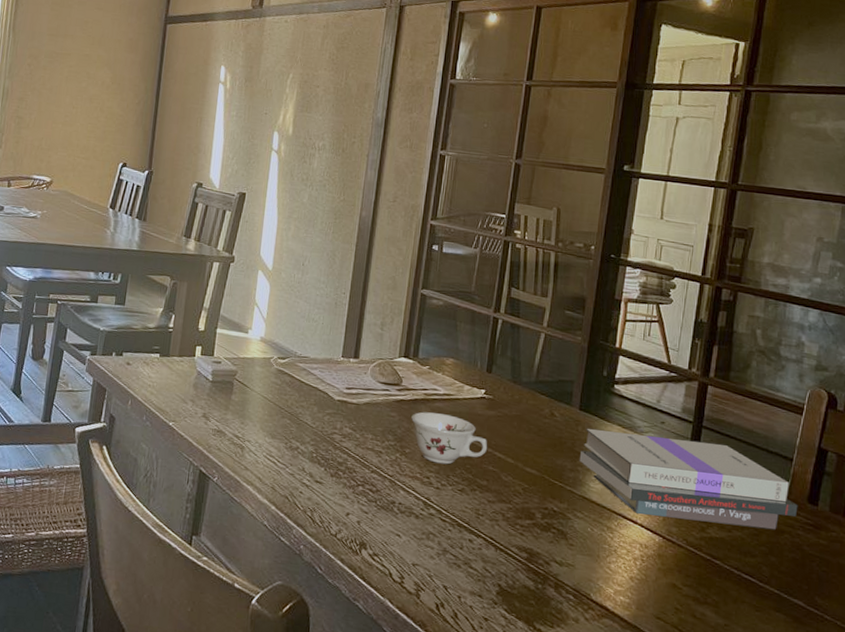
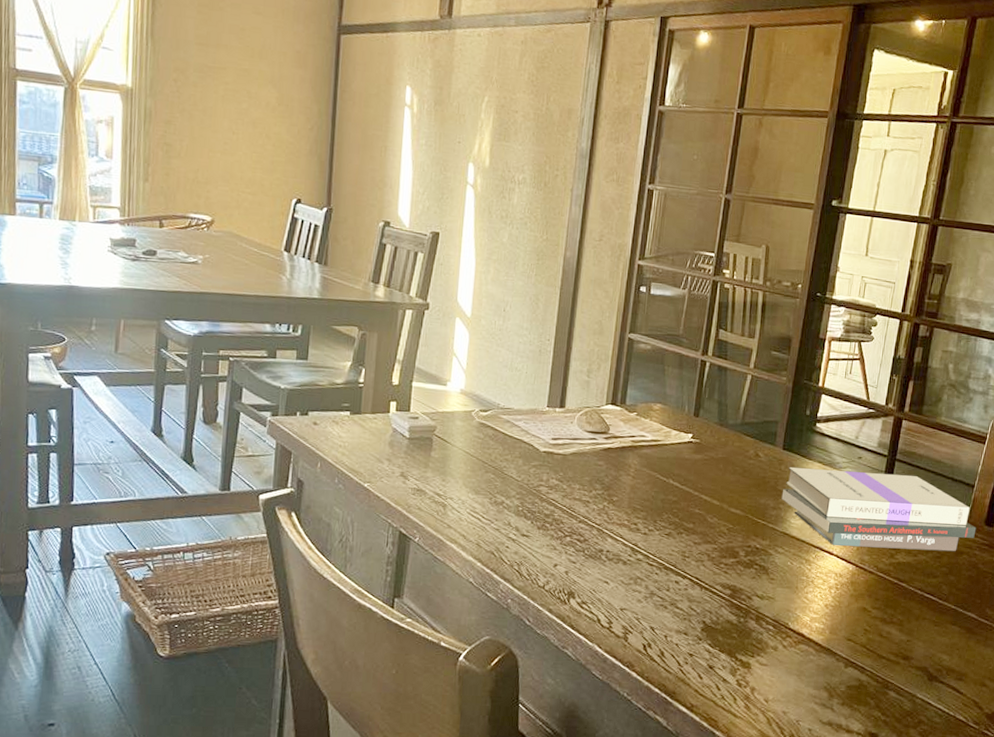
teacup: present [411,411,488,465] -> none [619,459,695,510]

